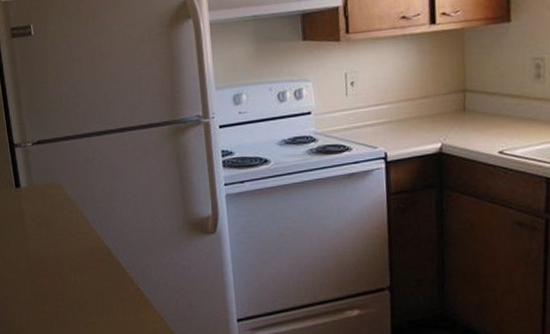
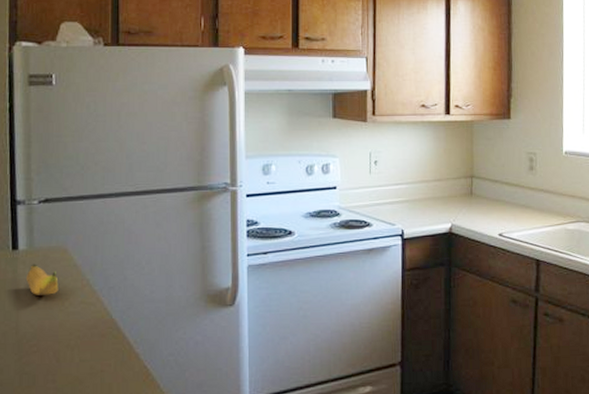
banana: none [29,199,58,227] -> present [25,263,59,295]

